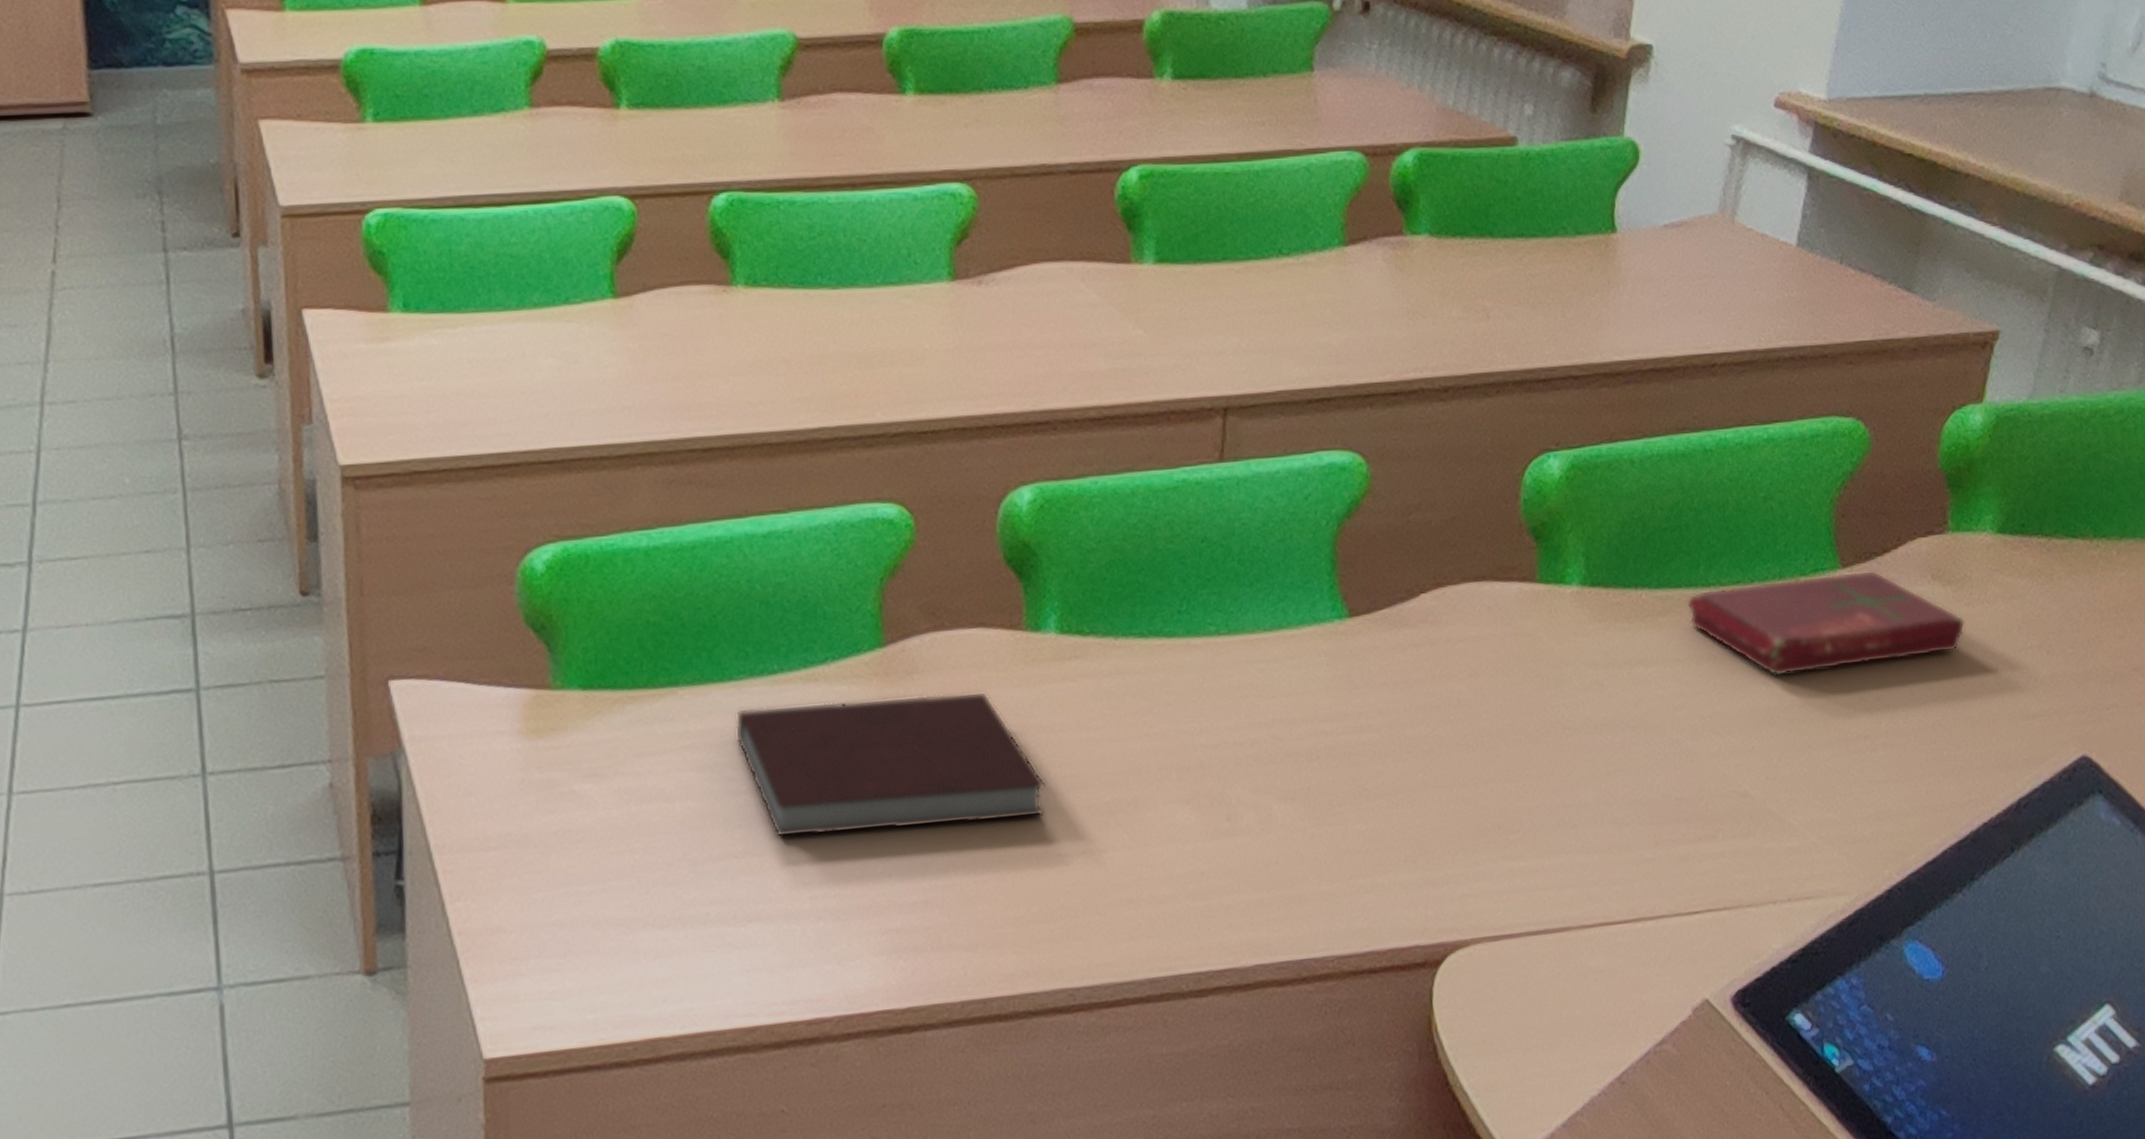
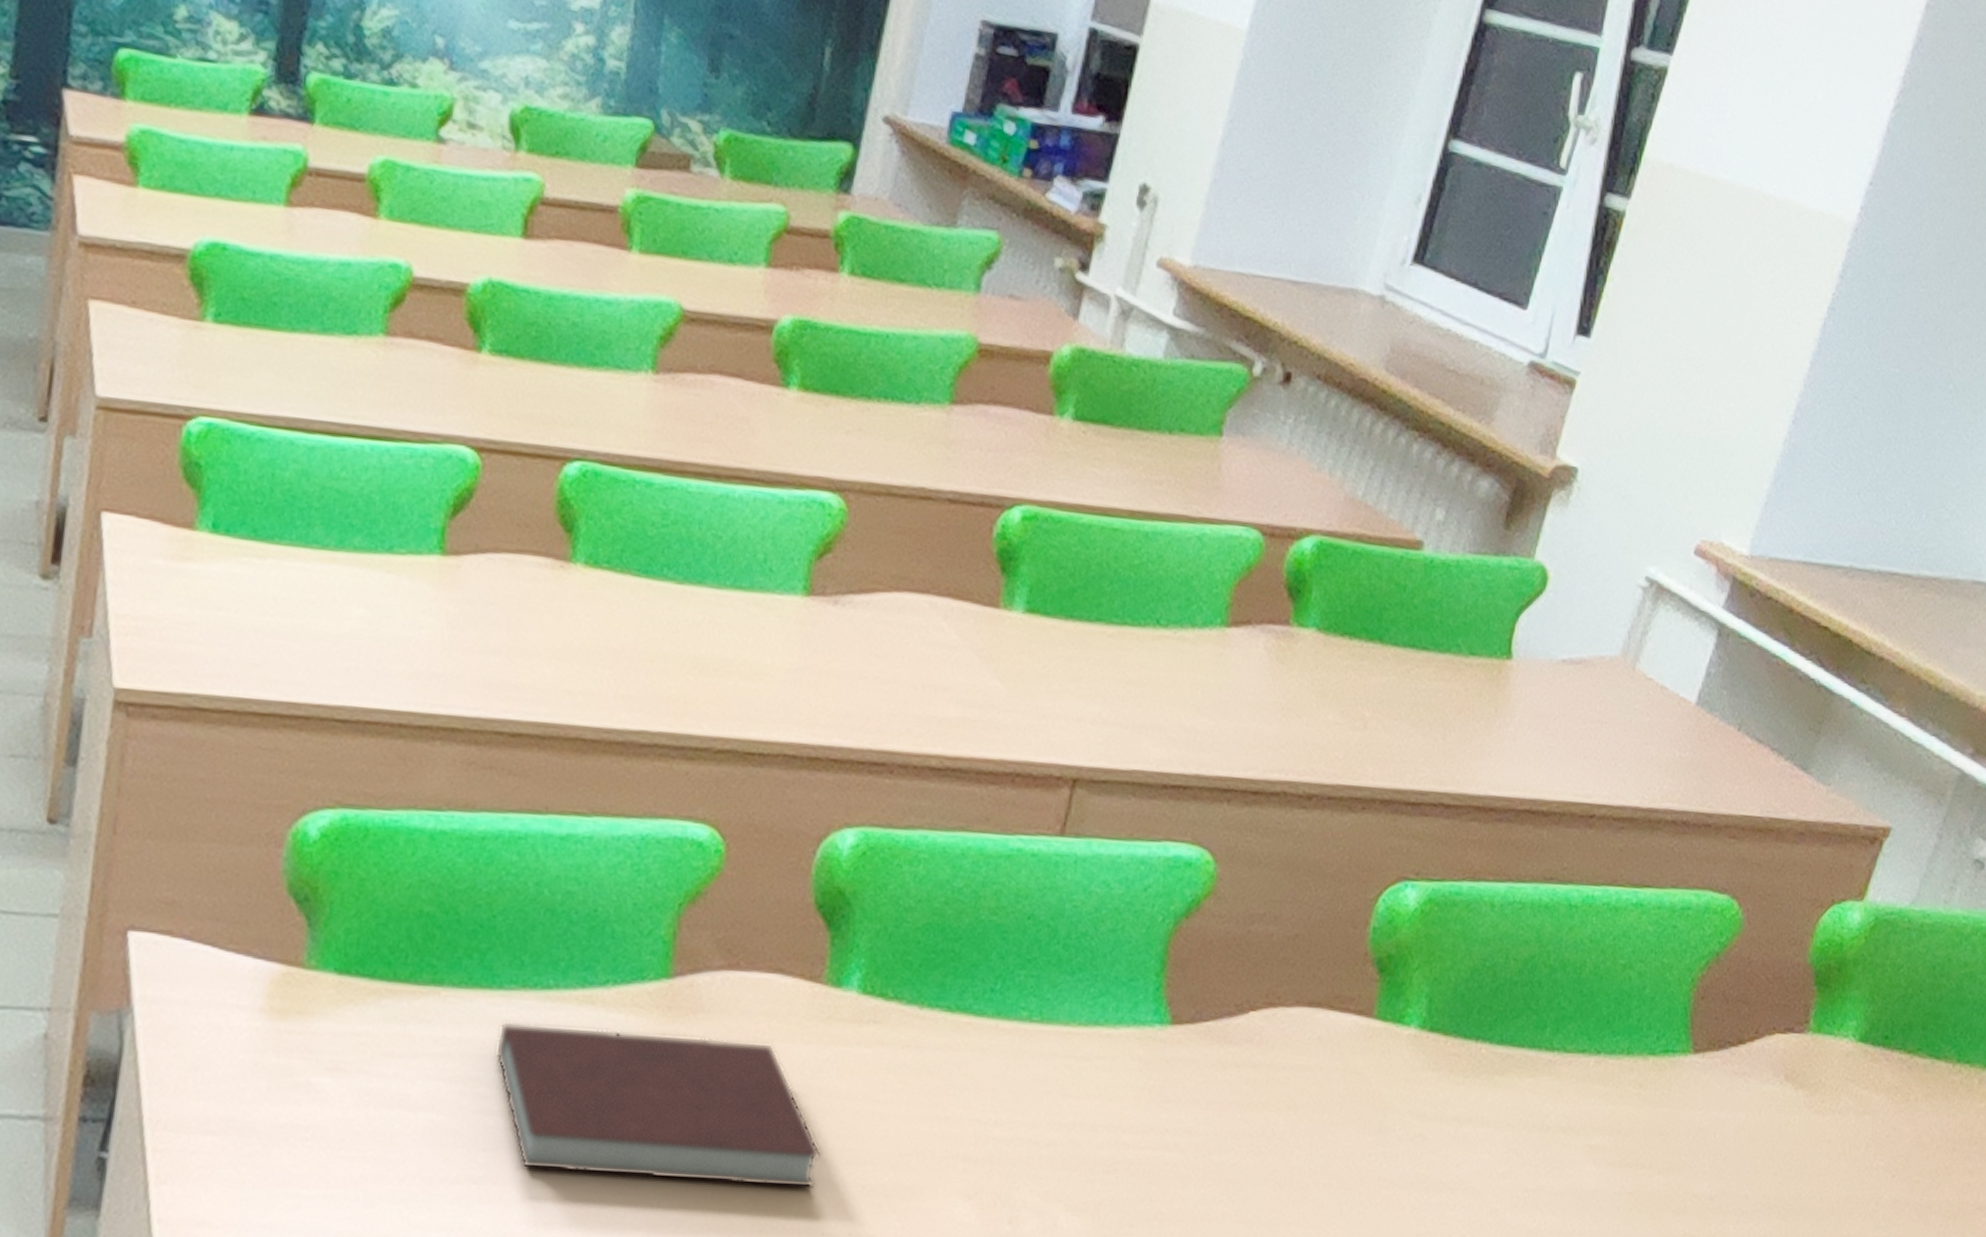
book: present [1686,569,1966,677] -> none [1526,1053,1813,1161]

